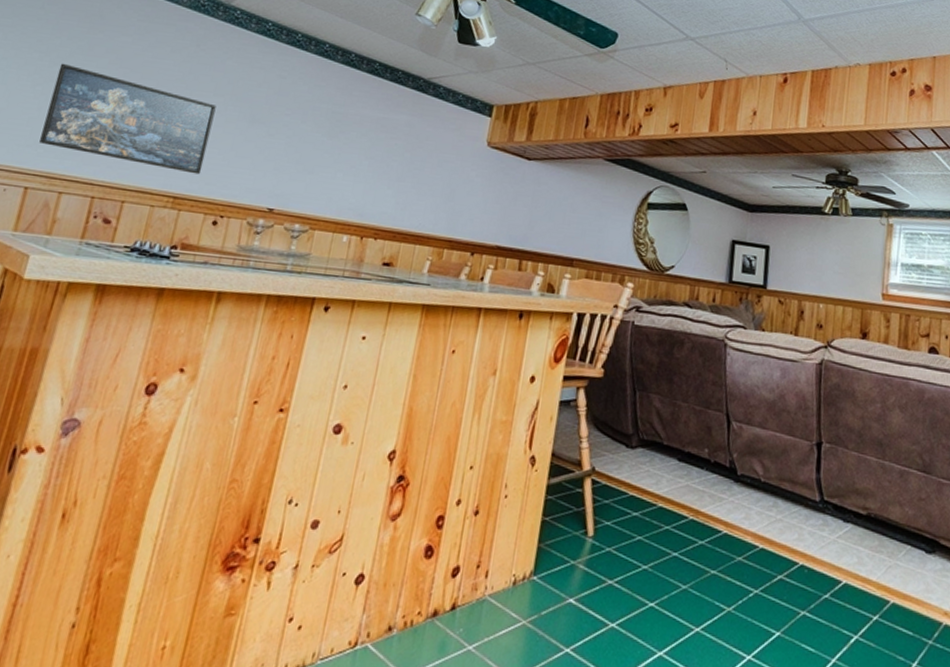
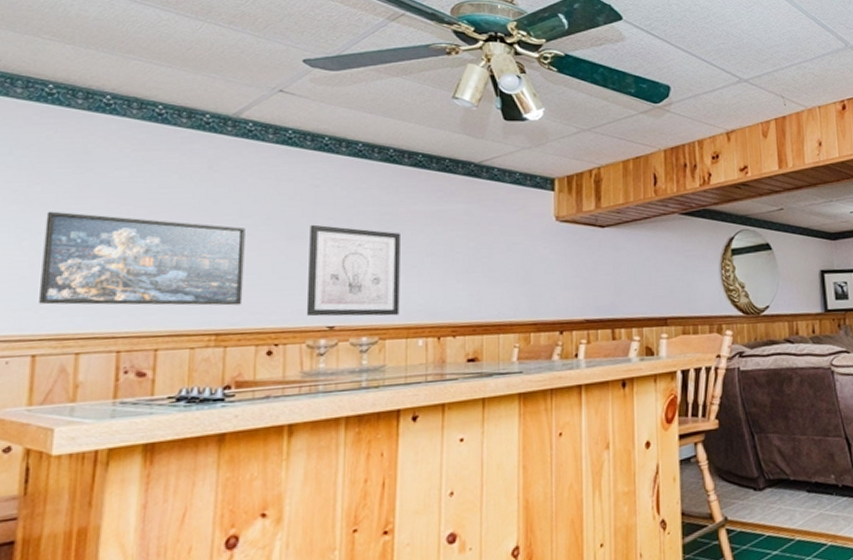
wall art: none [252,112,346,210] -> present [306,224,400,317]

